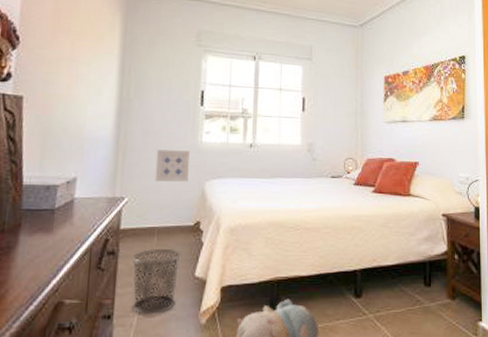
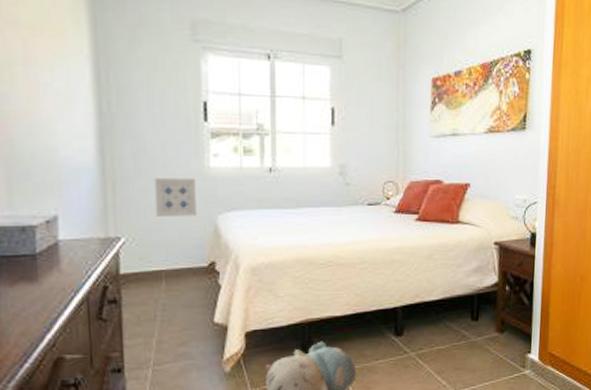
waste bin: present [132,248,181,315] -> none [138,293,196,366]

